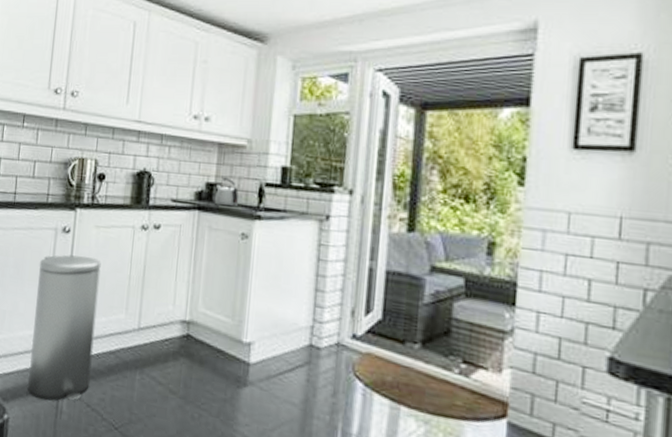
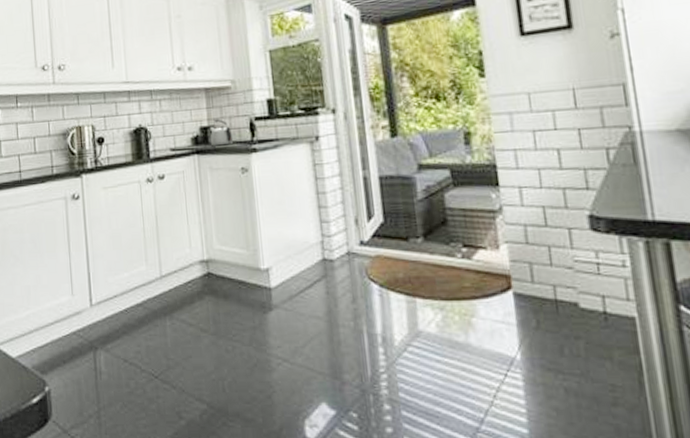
pedal bin: present [28,255,101,401] -> none [54,218,123,365]

